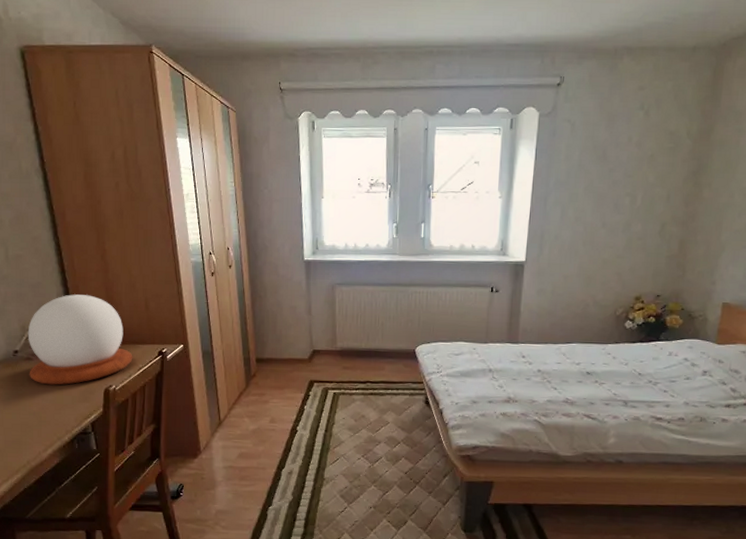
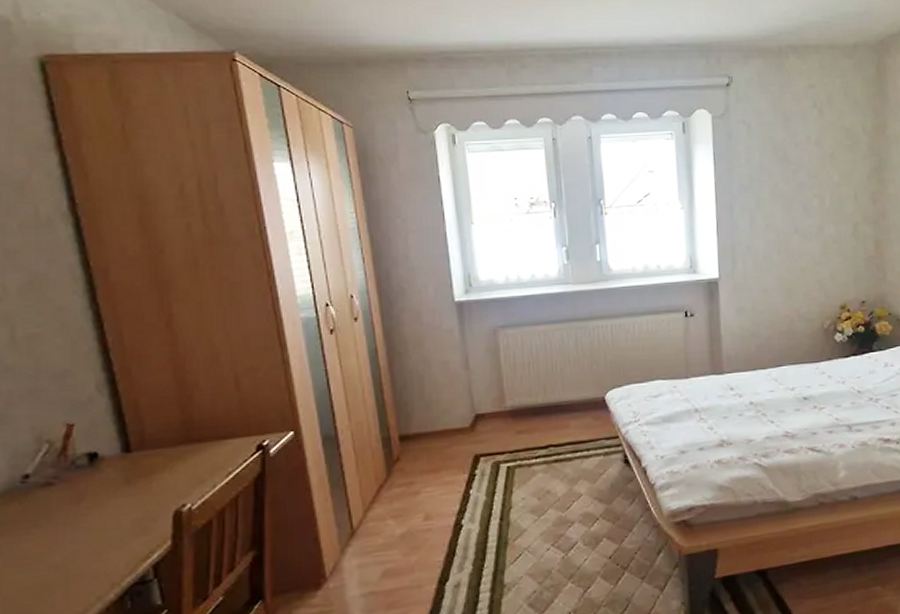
snow globe: present [28,294,133,385] -> none [46,379,218,520]

